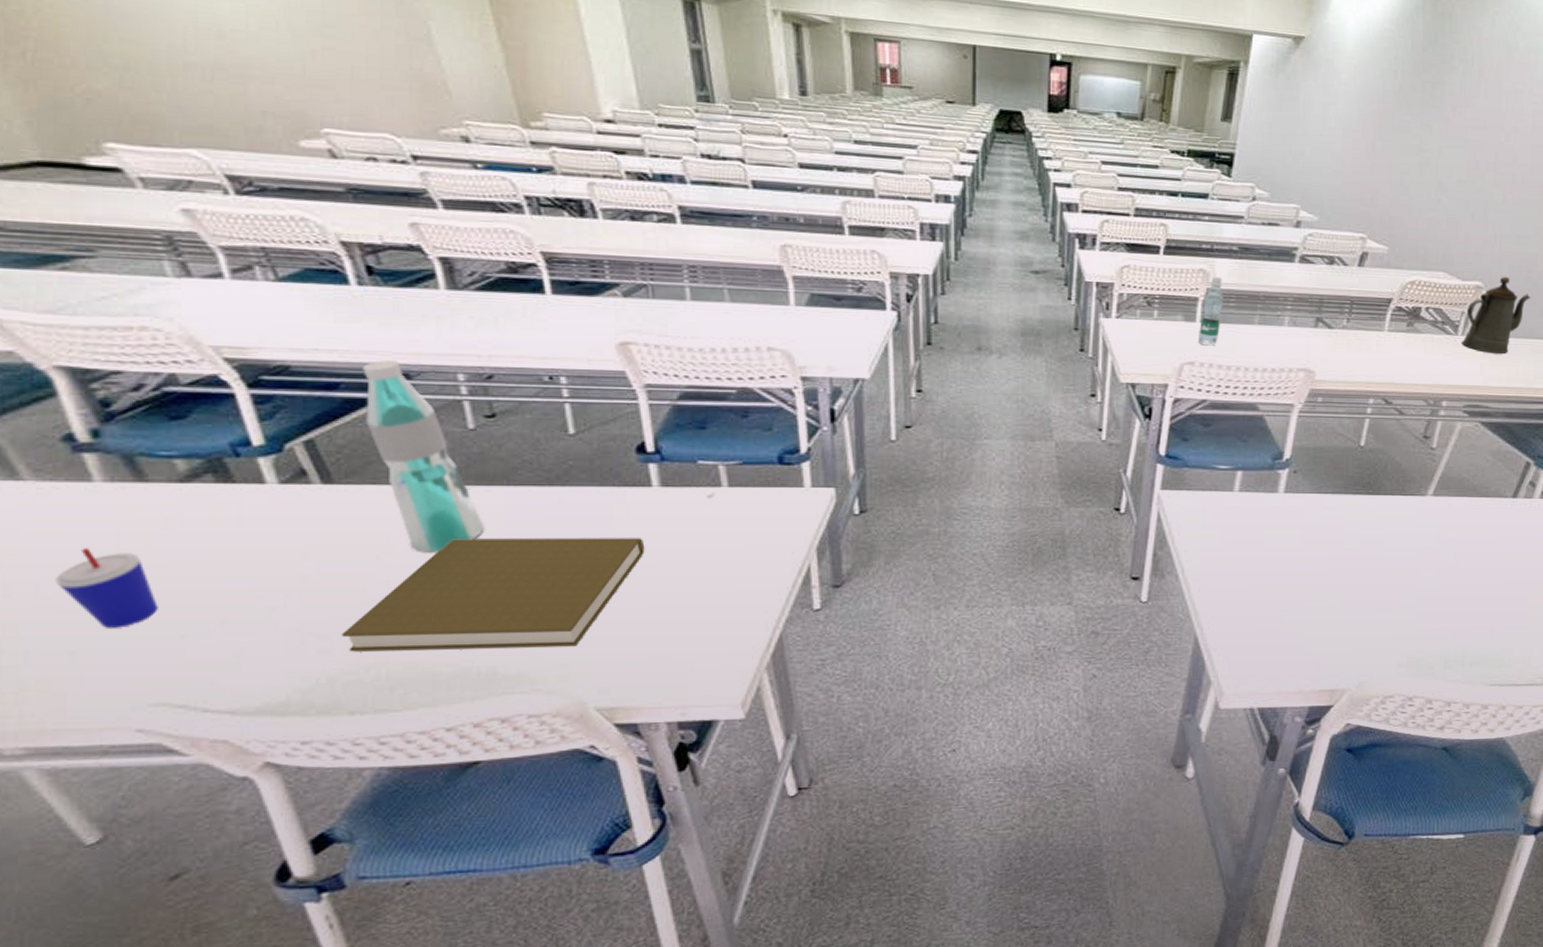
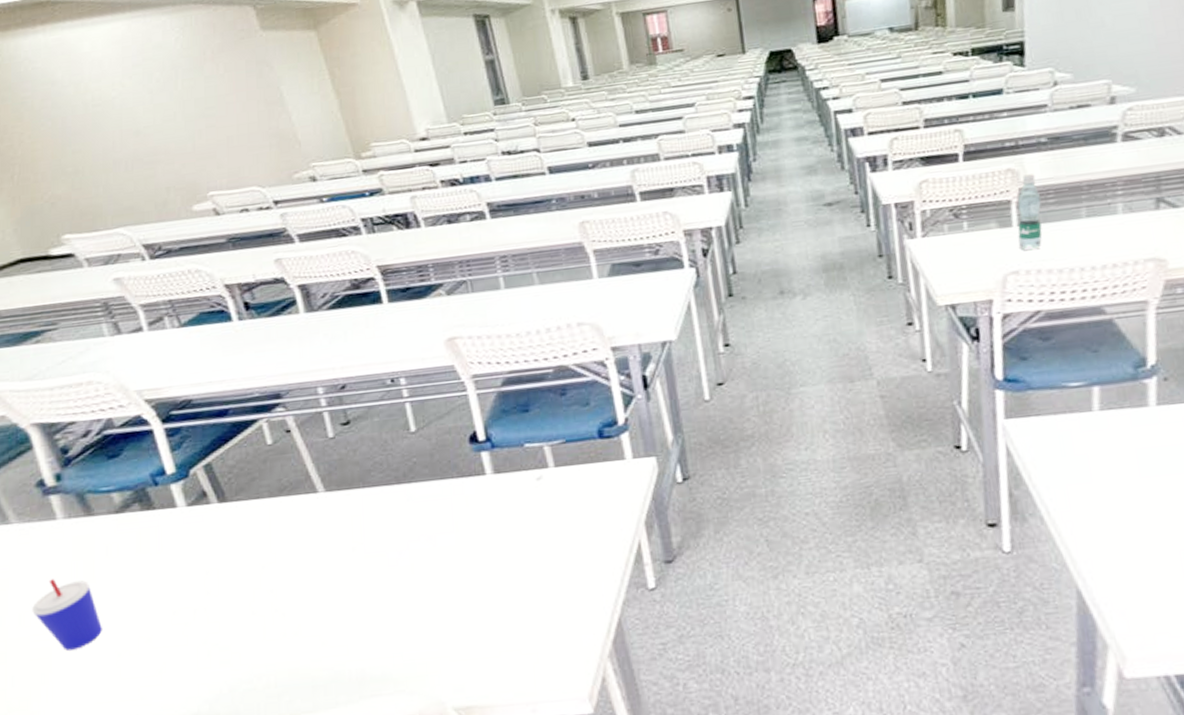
book: present [342,538,645,652] -> none [238,528,485,661]
water bottle: present [363,360,484,551] -> none [245,383,347,559]

